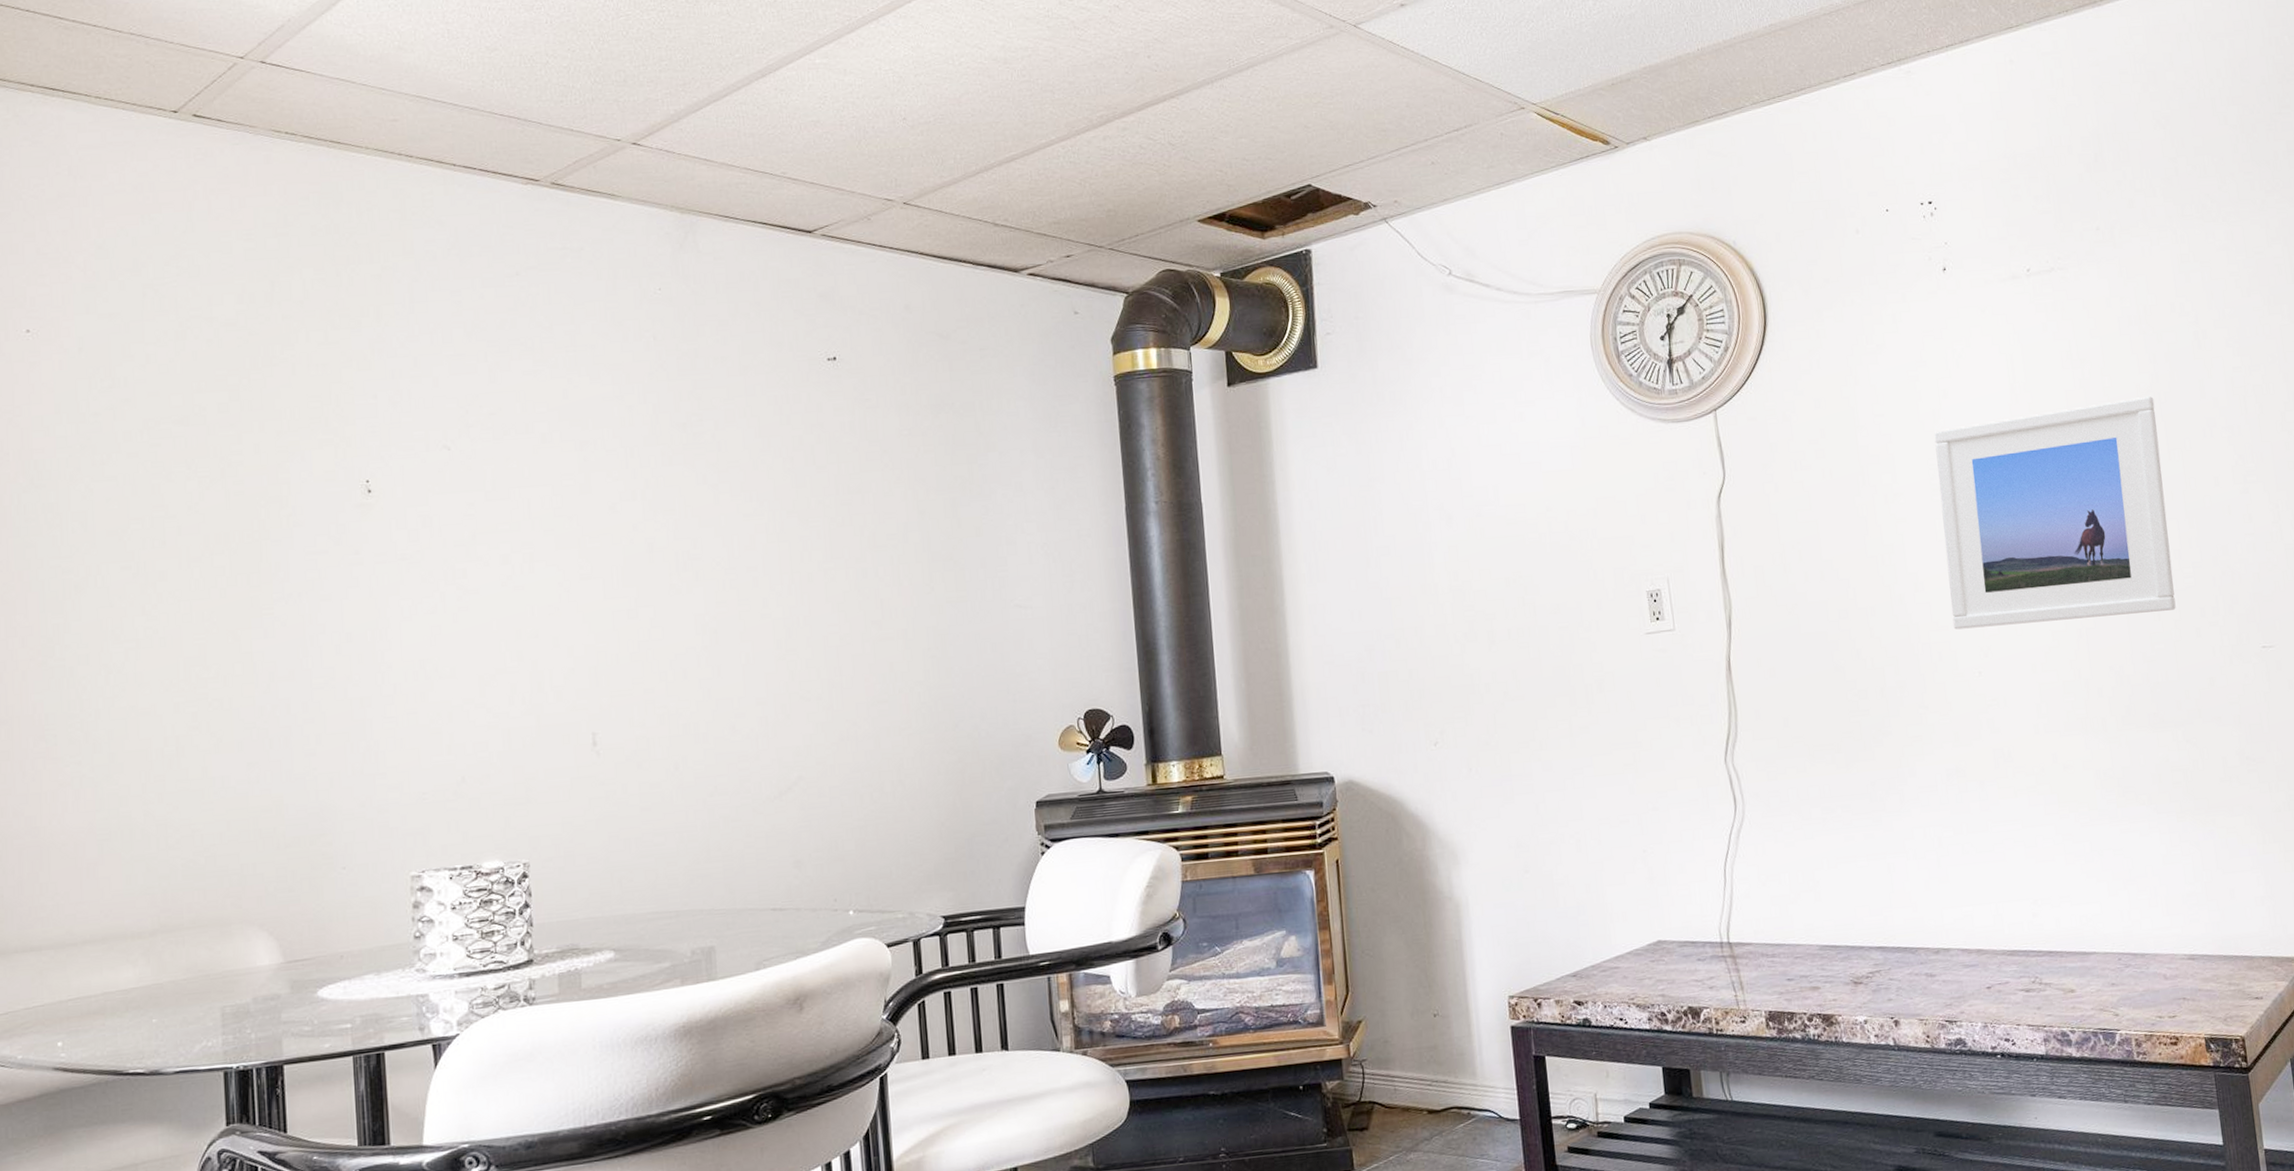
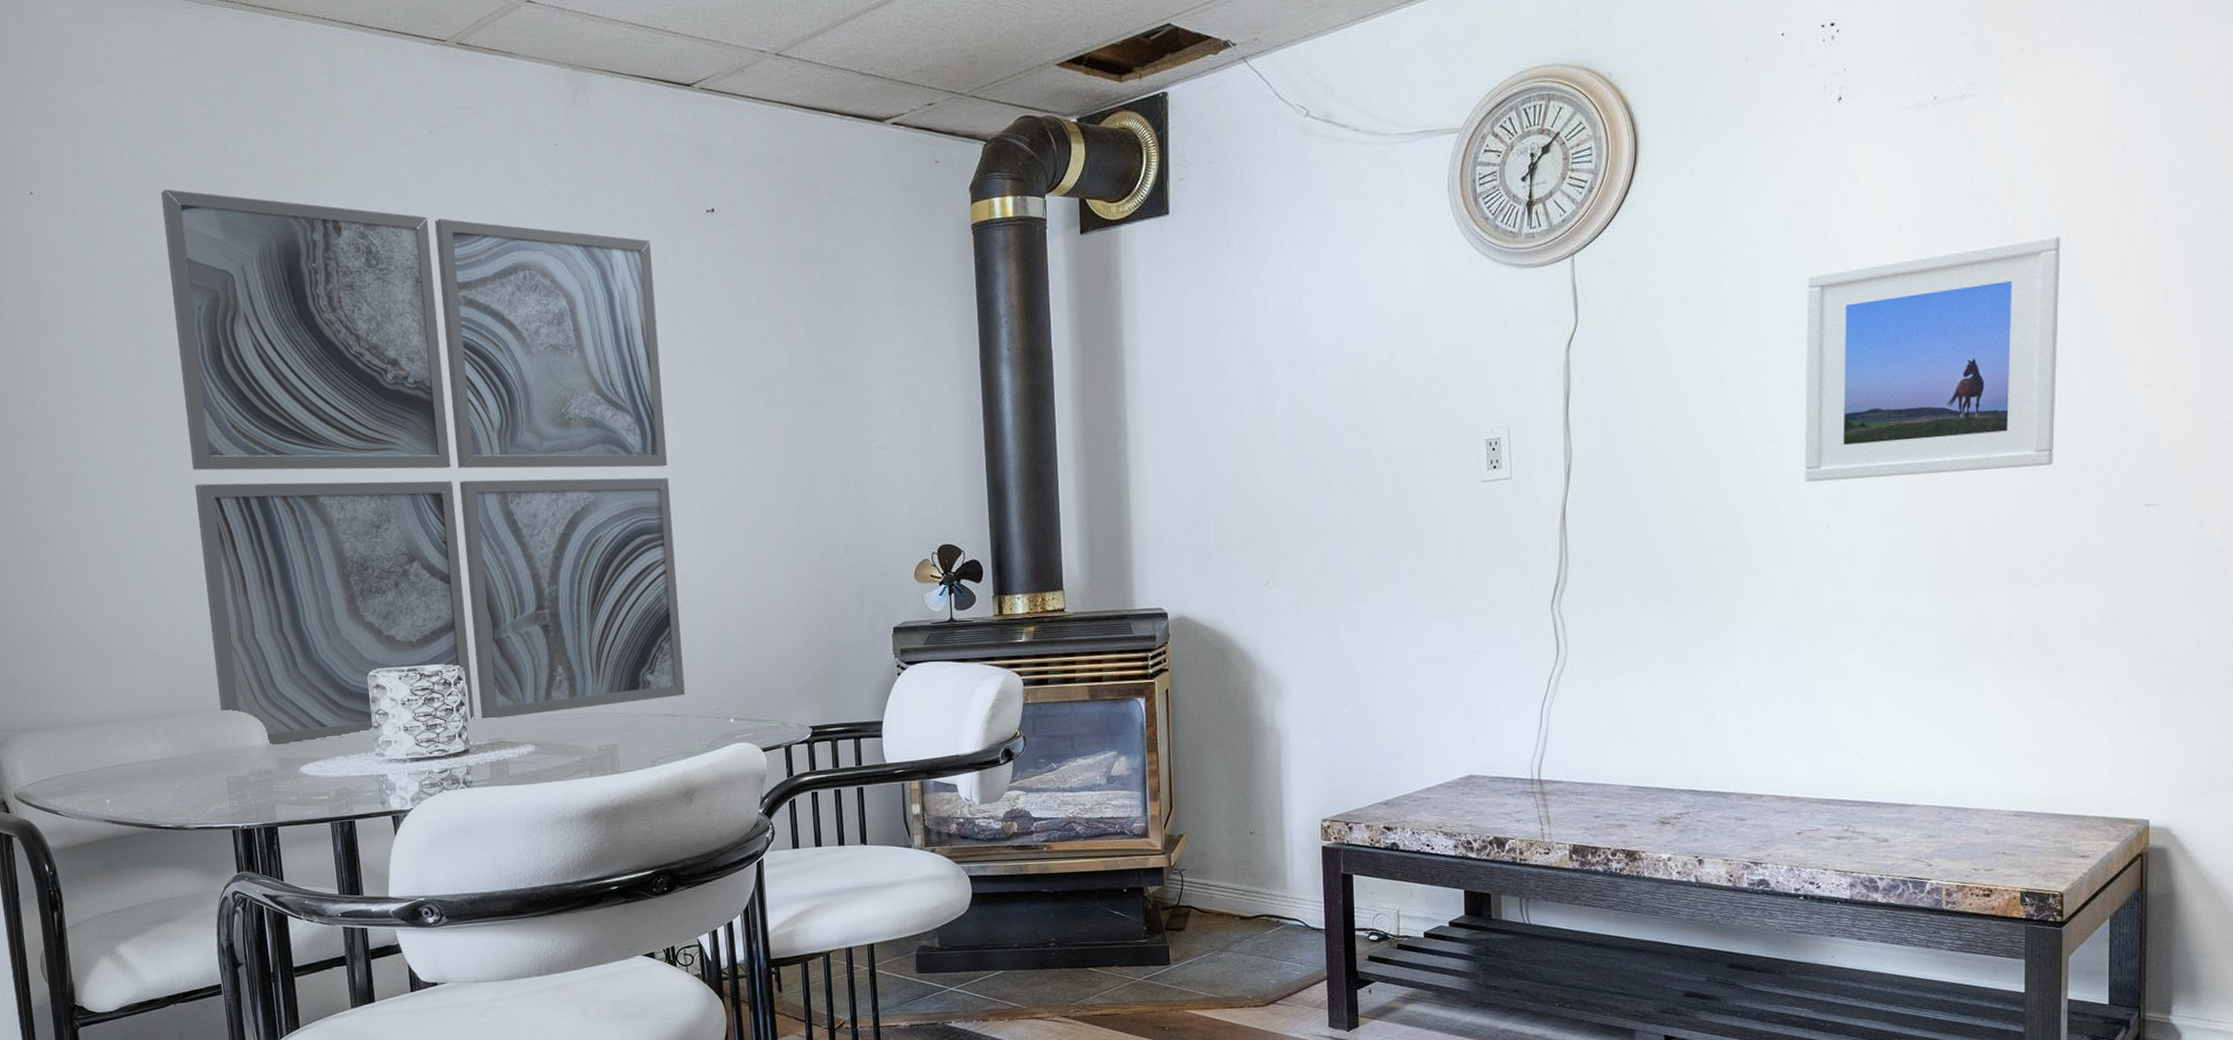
wall art: none [191,328,797,967] -> present [161,189,685,747]

